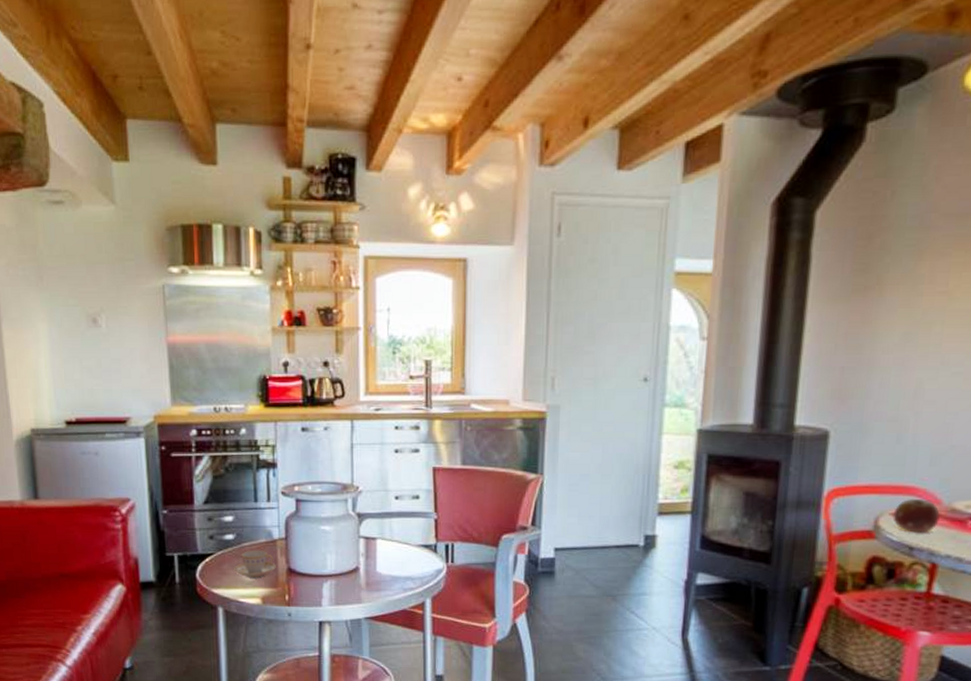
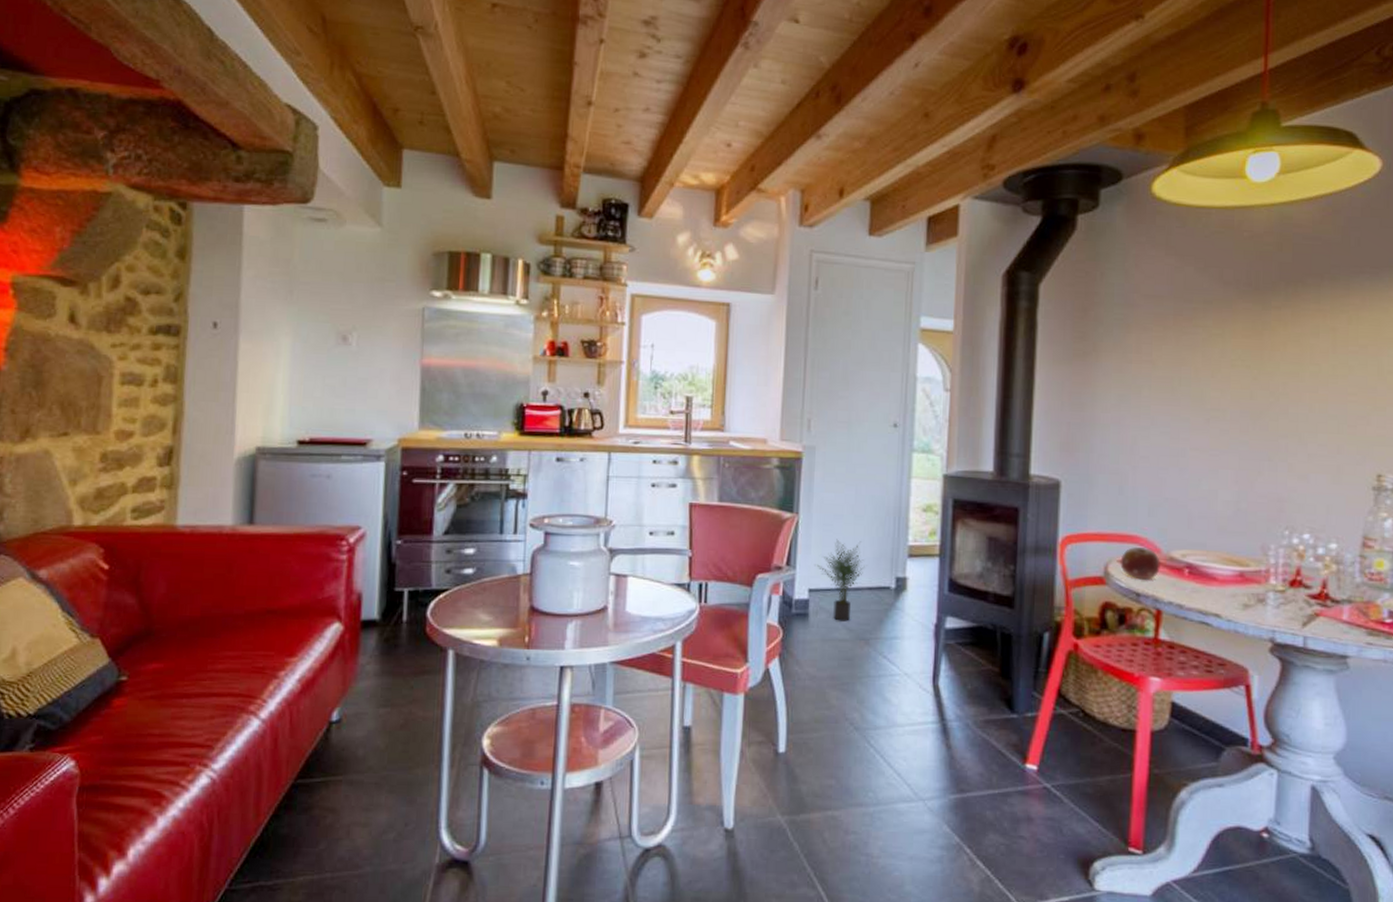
teacup: present [233,550,276,578] -> none [469,586,518,617]
potted plant: none [560,498,612,579] -> present [815,539,865,621]

